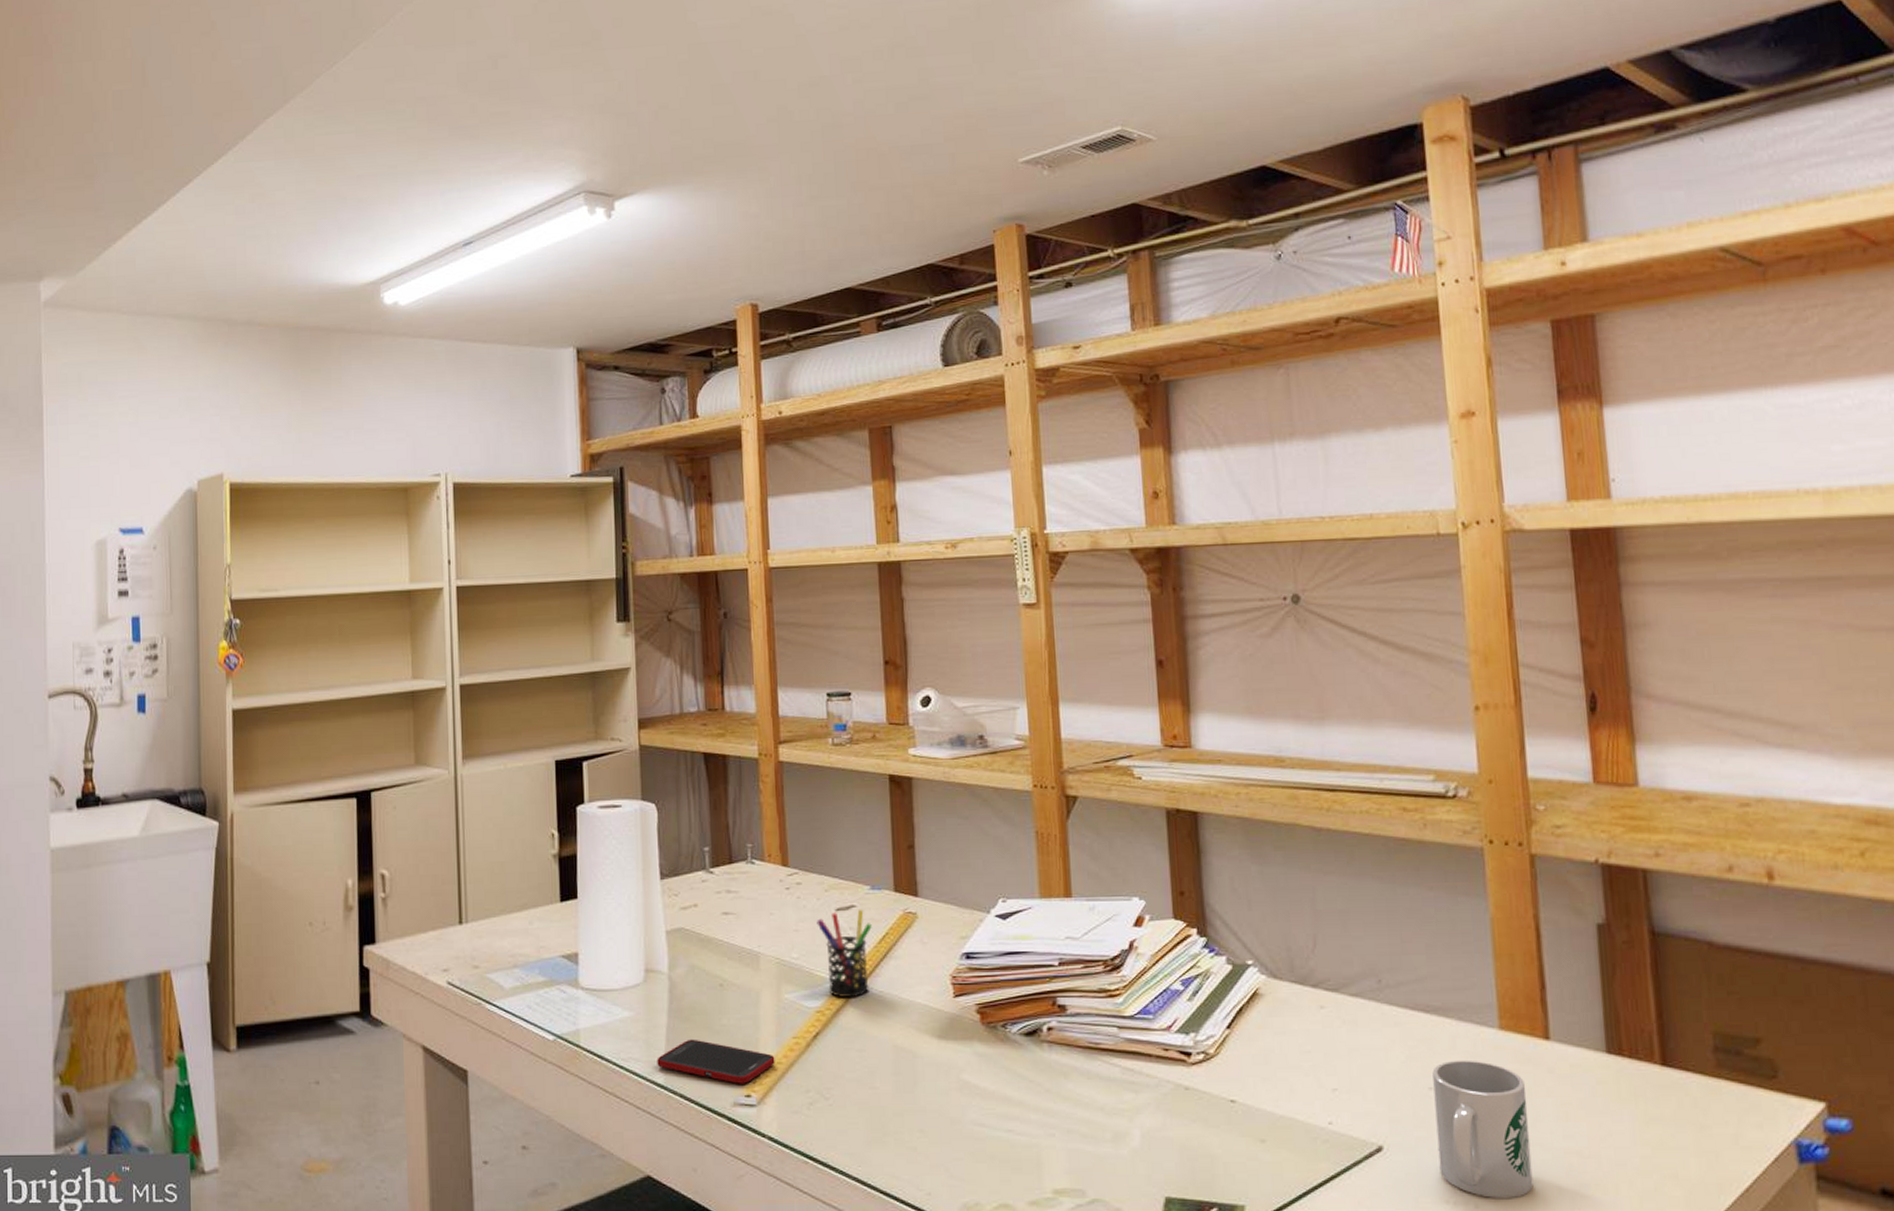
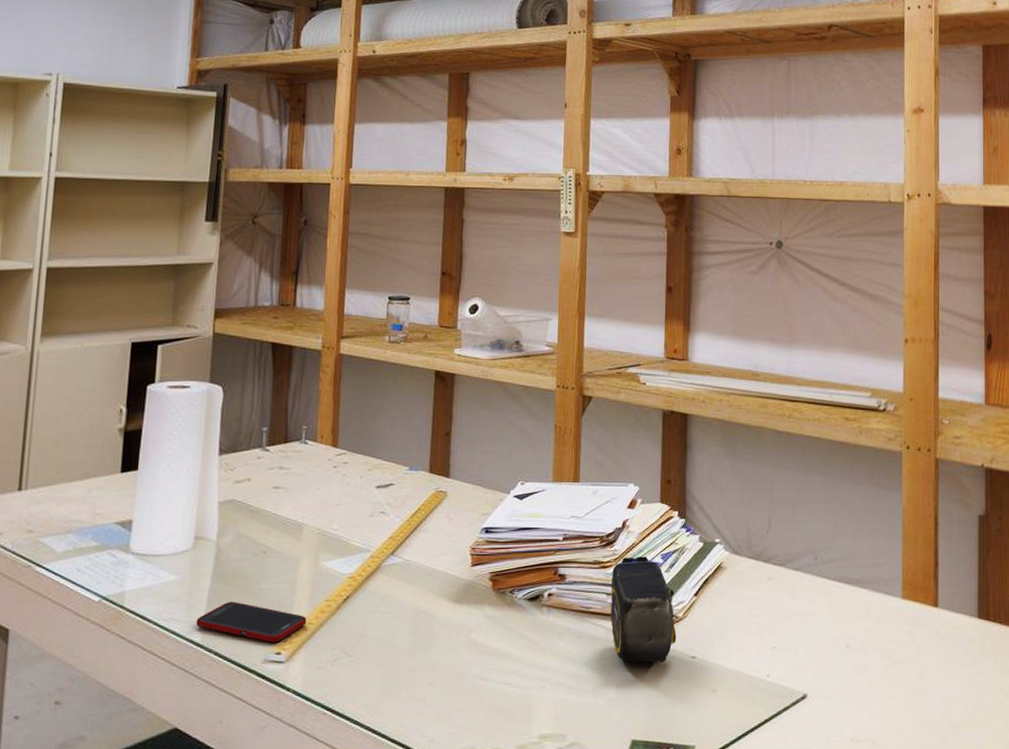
pen holder: present [816,909,872,997] -> none [358,487,406,565]
tape measure: none [1121,982,1210,1108] -> present [610,556,677,663]
mug: present [1432,1060,1534,1198] -> none [848,623,918,736]

